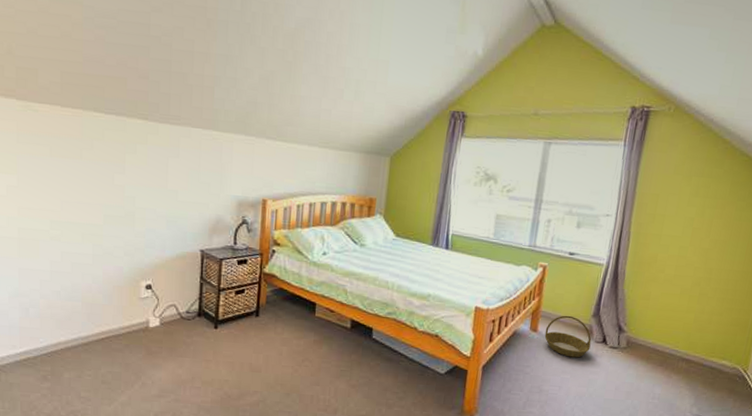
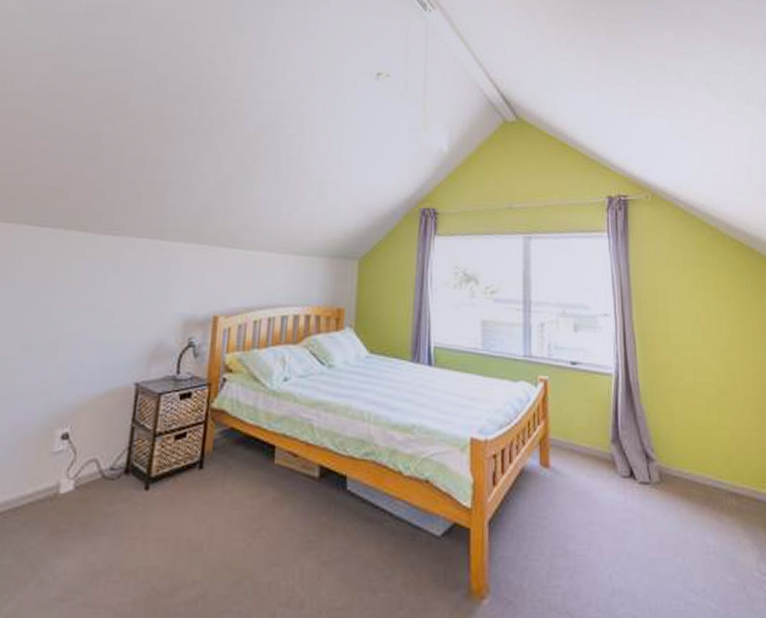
basket: present [544,315,592,358] -> none [559,442,617,501]

